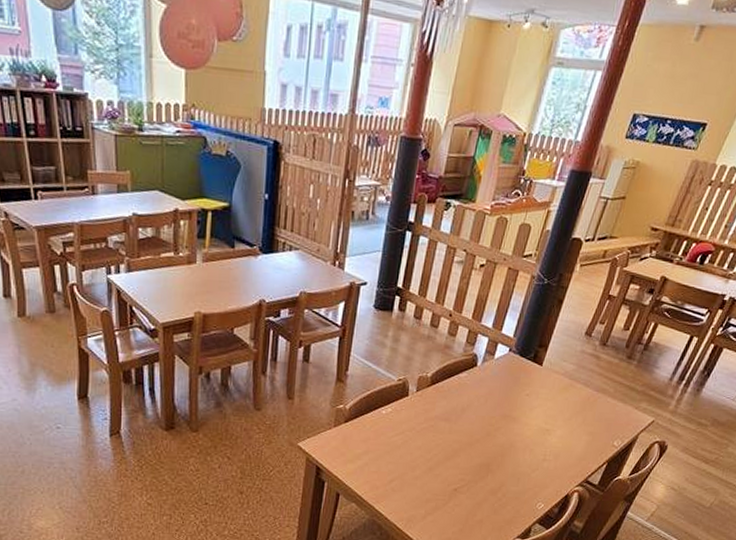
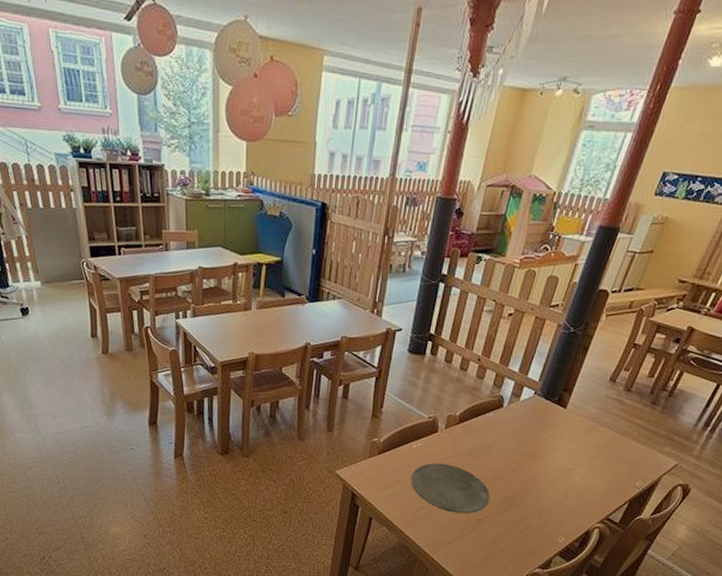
plate: none [381,429,466,484] -> present [411,463,490,514]

